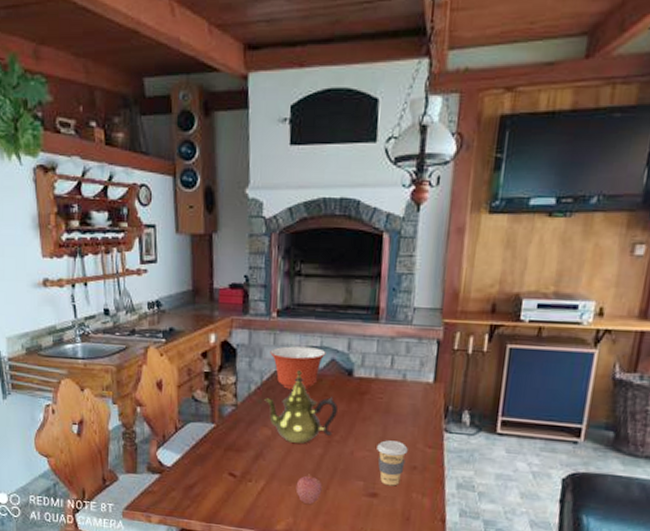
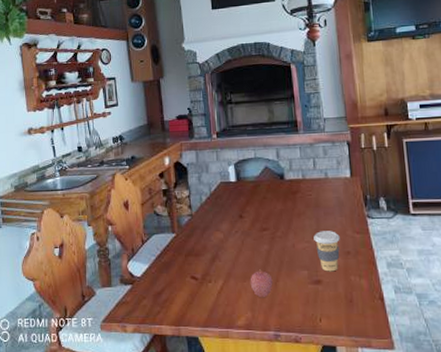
teapot: present [264,371,338,443] -> none [214,180,276,242]
mixing bowl: present [270,346,326,390] -> none [214,159,260,197]

